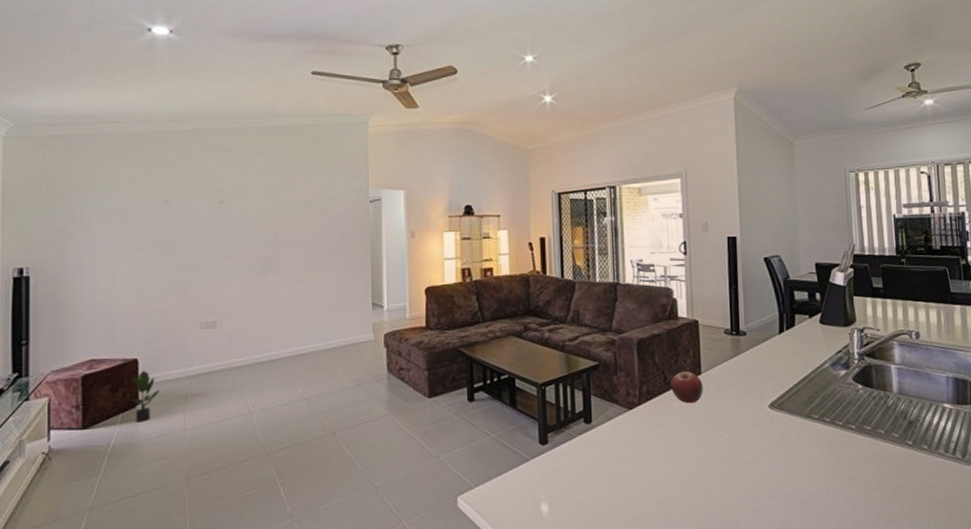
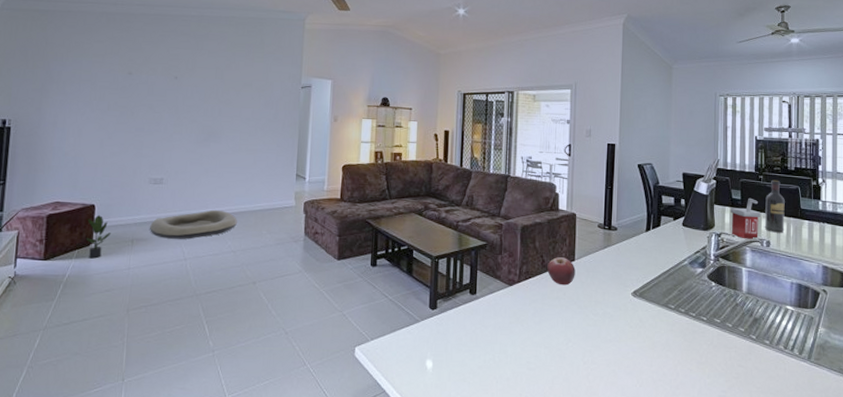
dog bed: none [205,352,308,391] -> present [150,209,237,239]
soap dispenser: none [872,285,907,333] -> present [730,197,761,240]
wine bottle: none [910,262,934,323] -> present [765,179,785,234]

